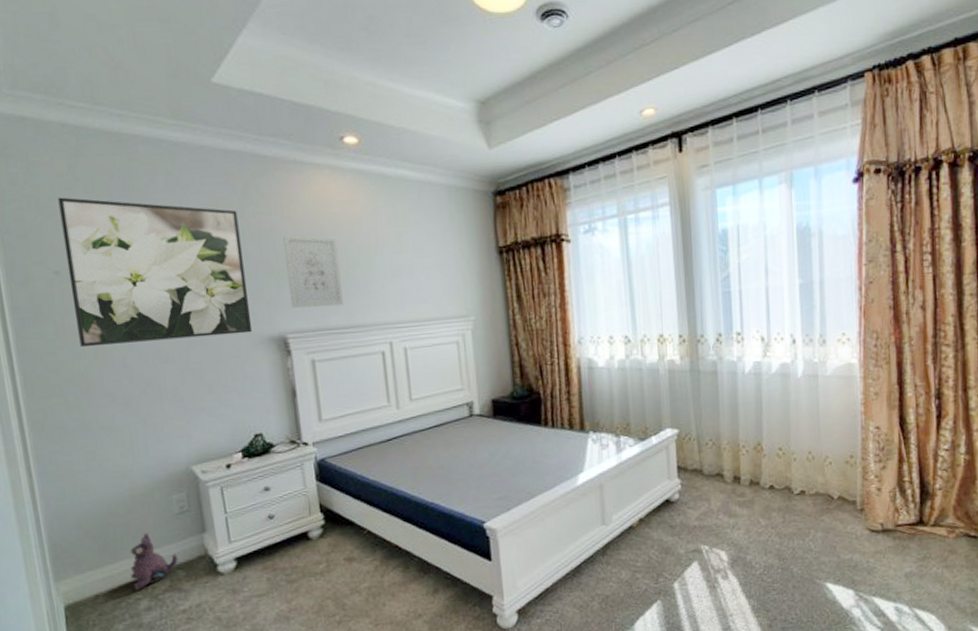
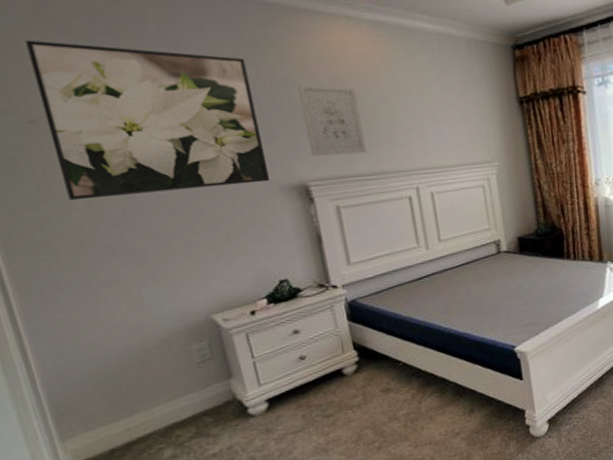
plush toy: present [130,533,179,591] -> none [147,384,204,441]

